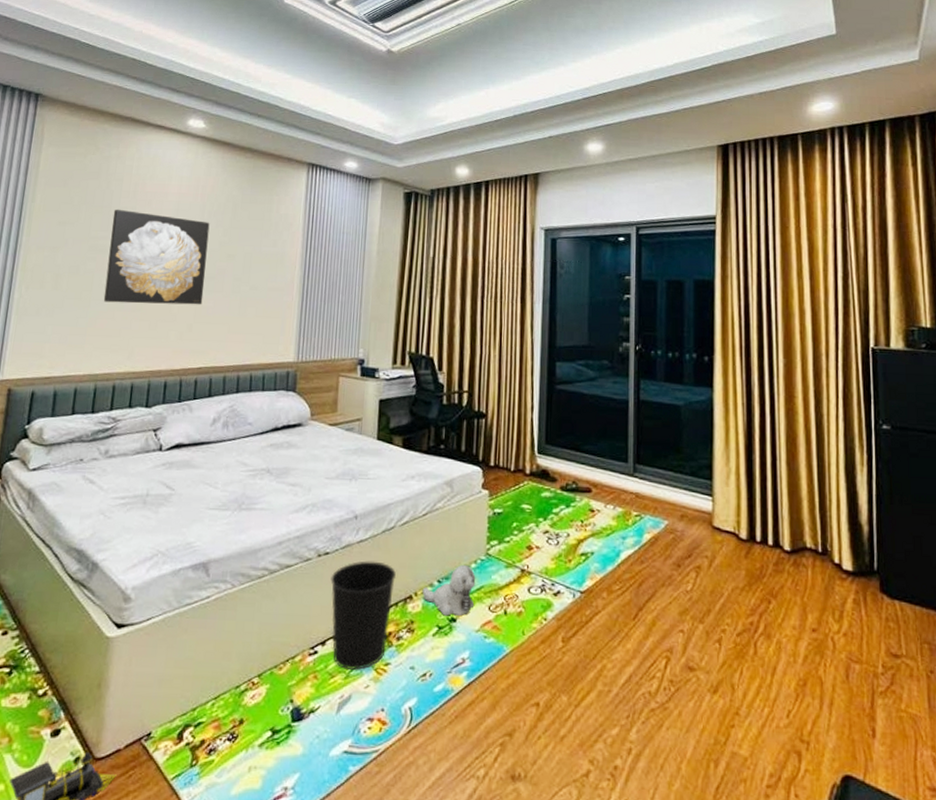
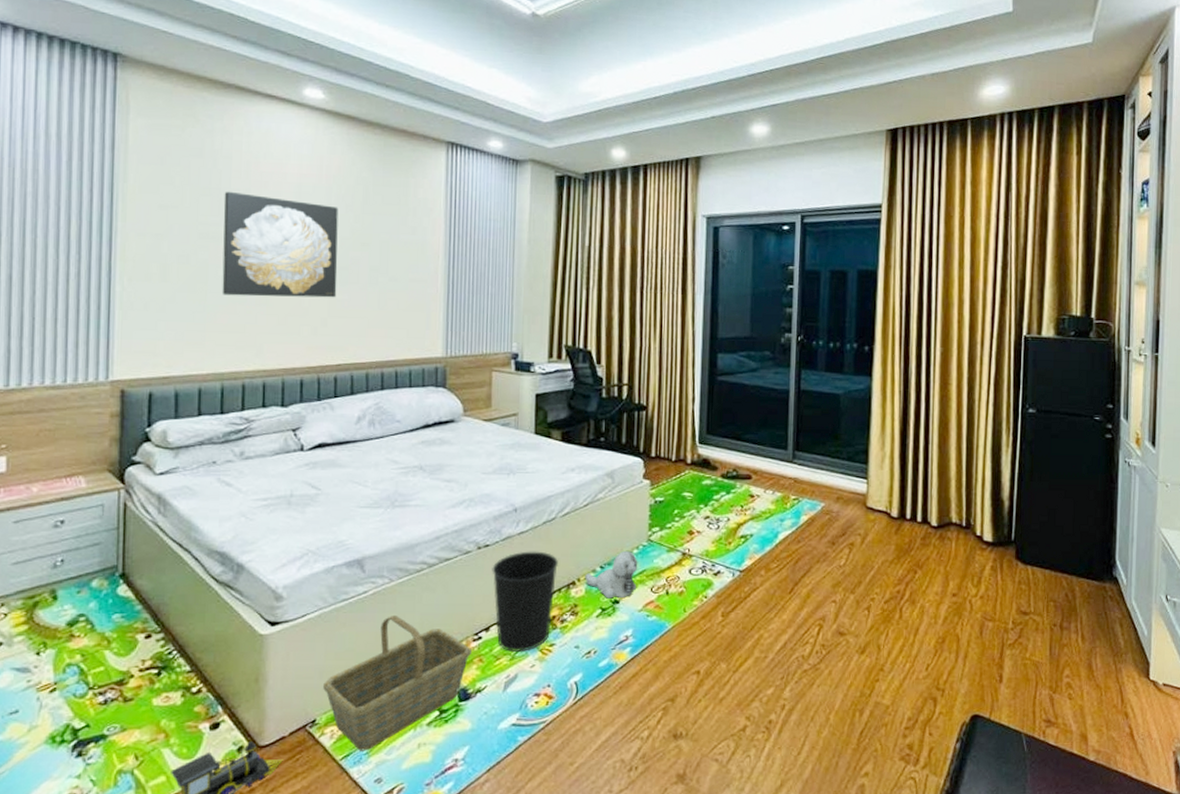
basket: none [161,623,307,771] -> present [323,616,472,751]

